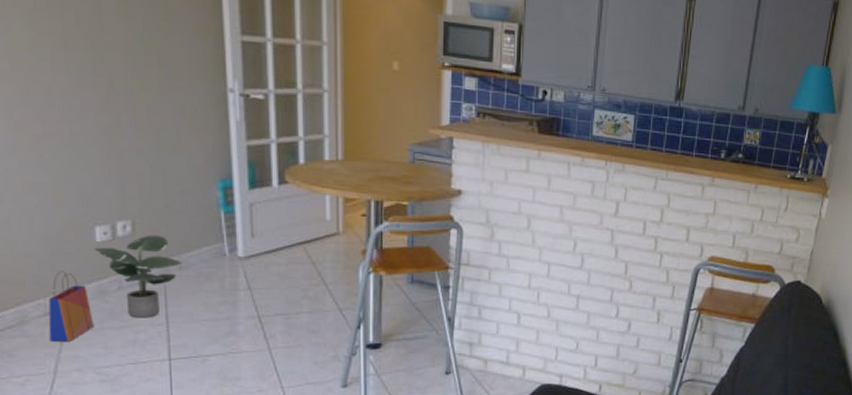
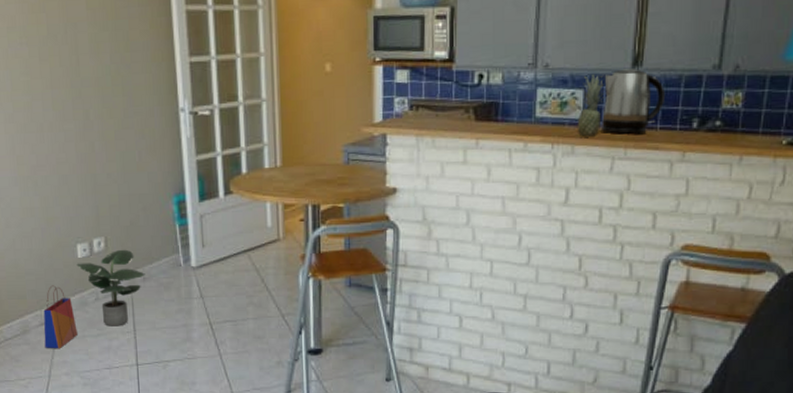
fruit: none [627,102,652,159] -> present [577,73,605,138]
kettle: none [647,101,701,160] -> present [600,68,666,135]

